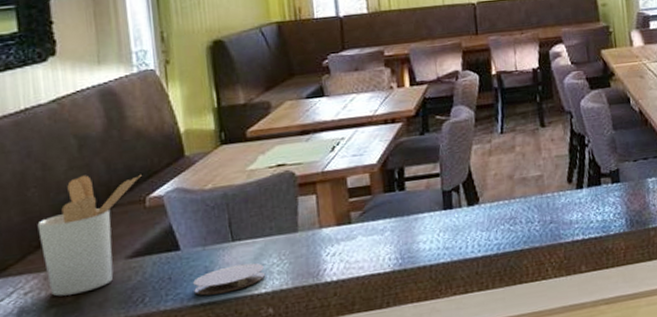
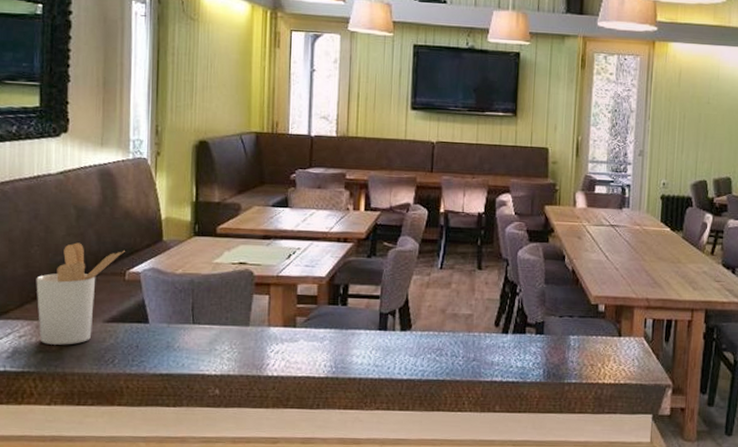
coaster: present [193,263,265,296] -> none [156,345,216,368]

